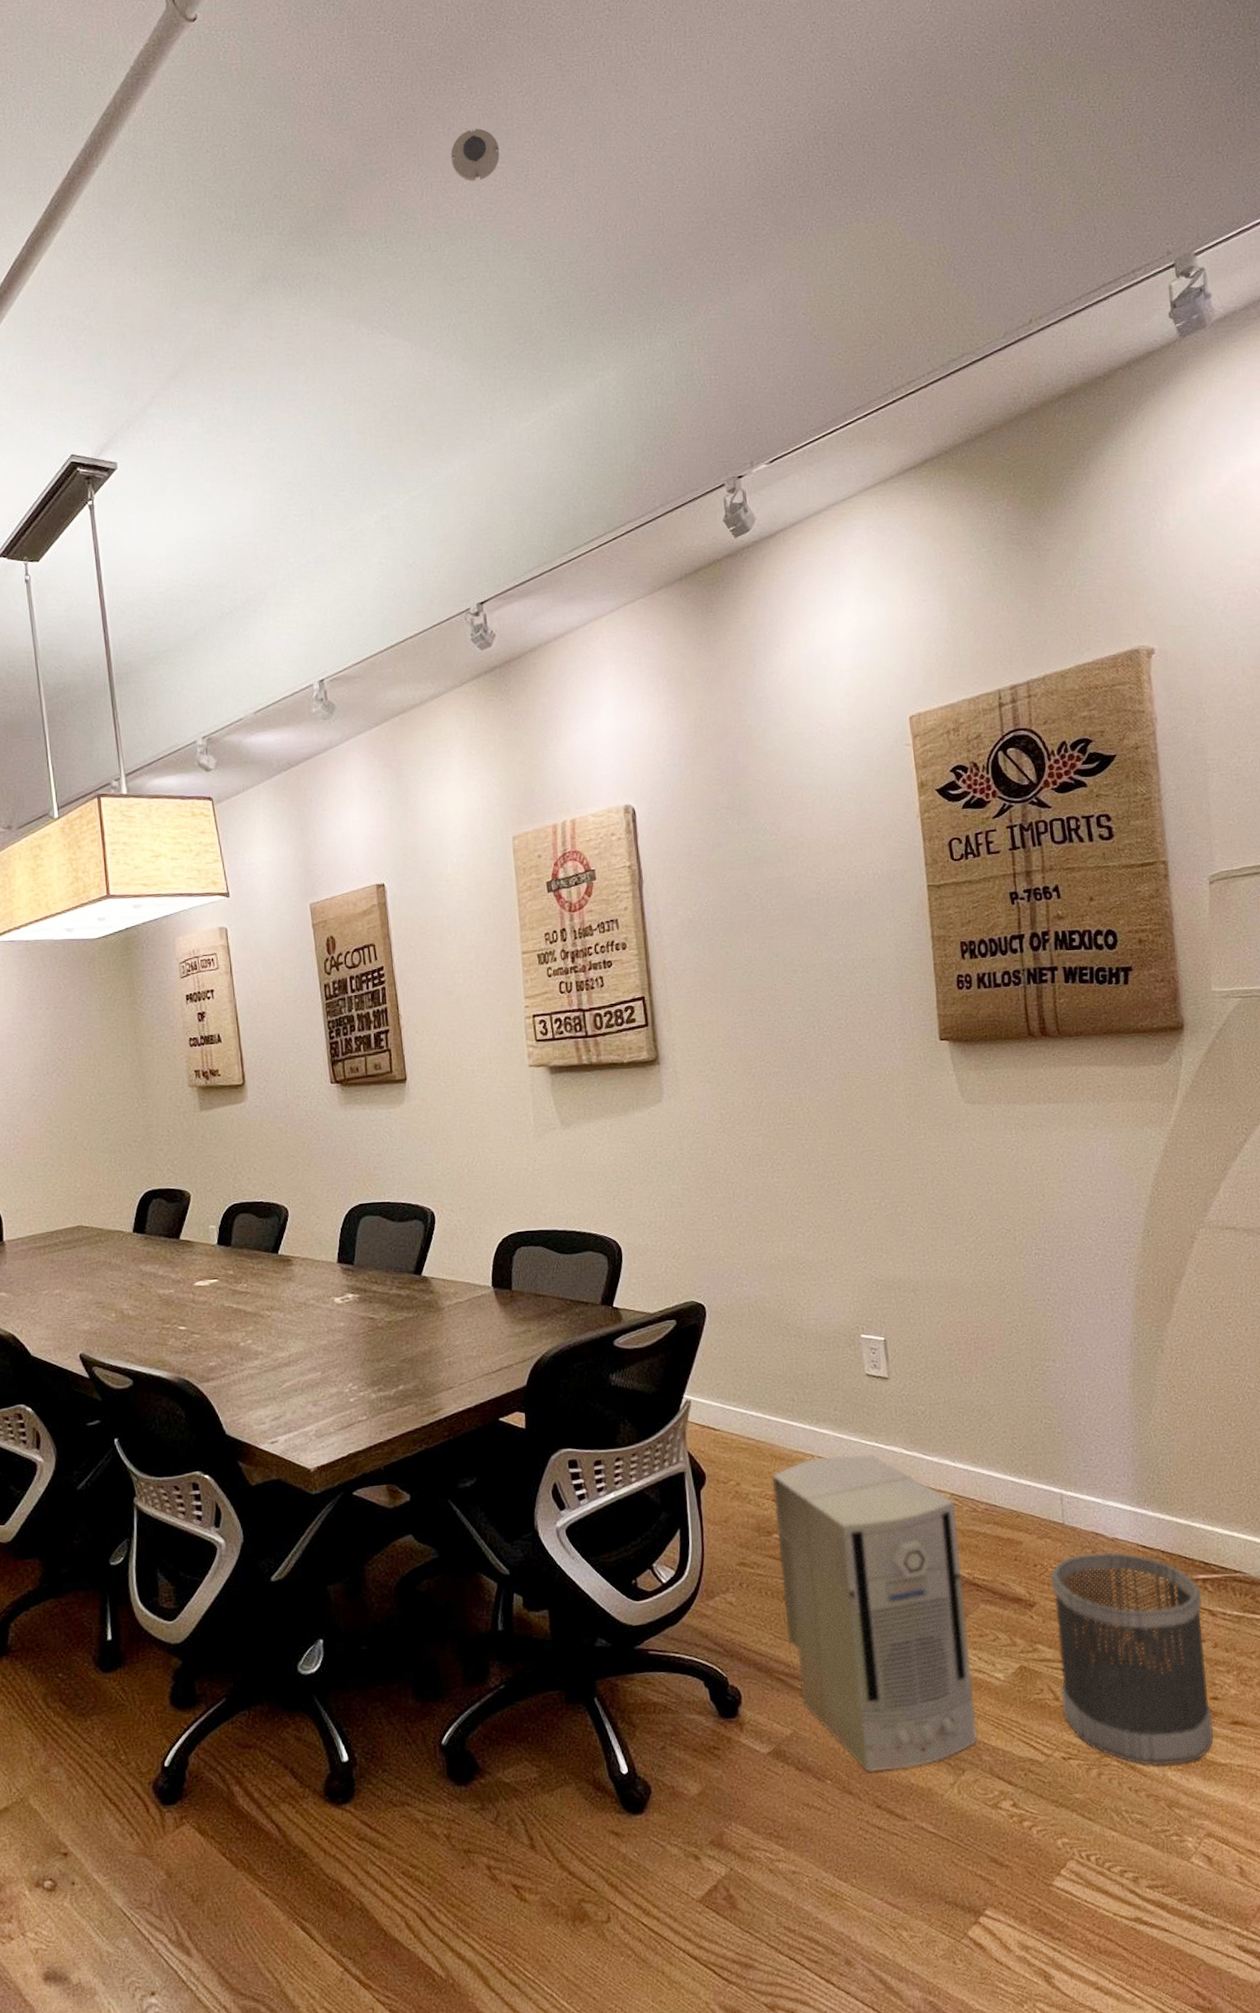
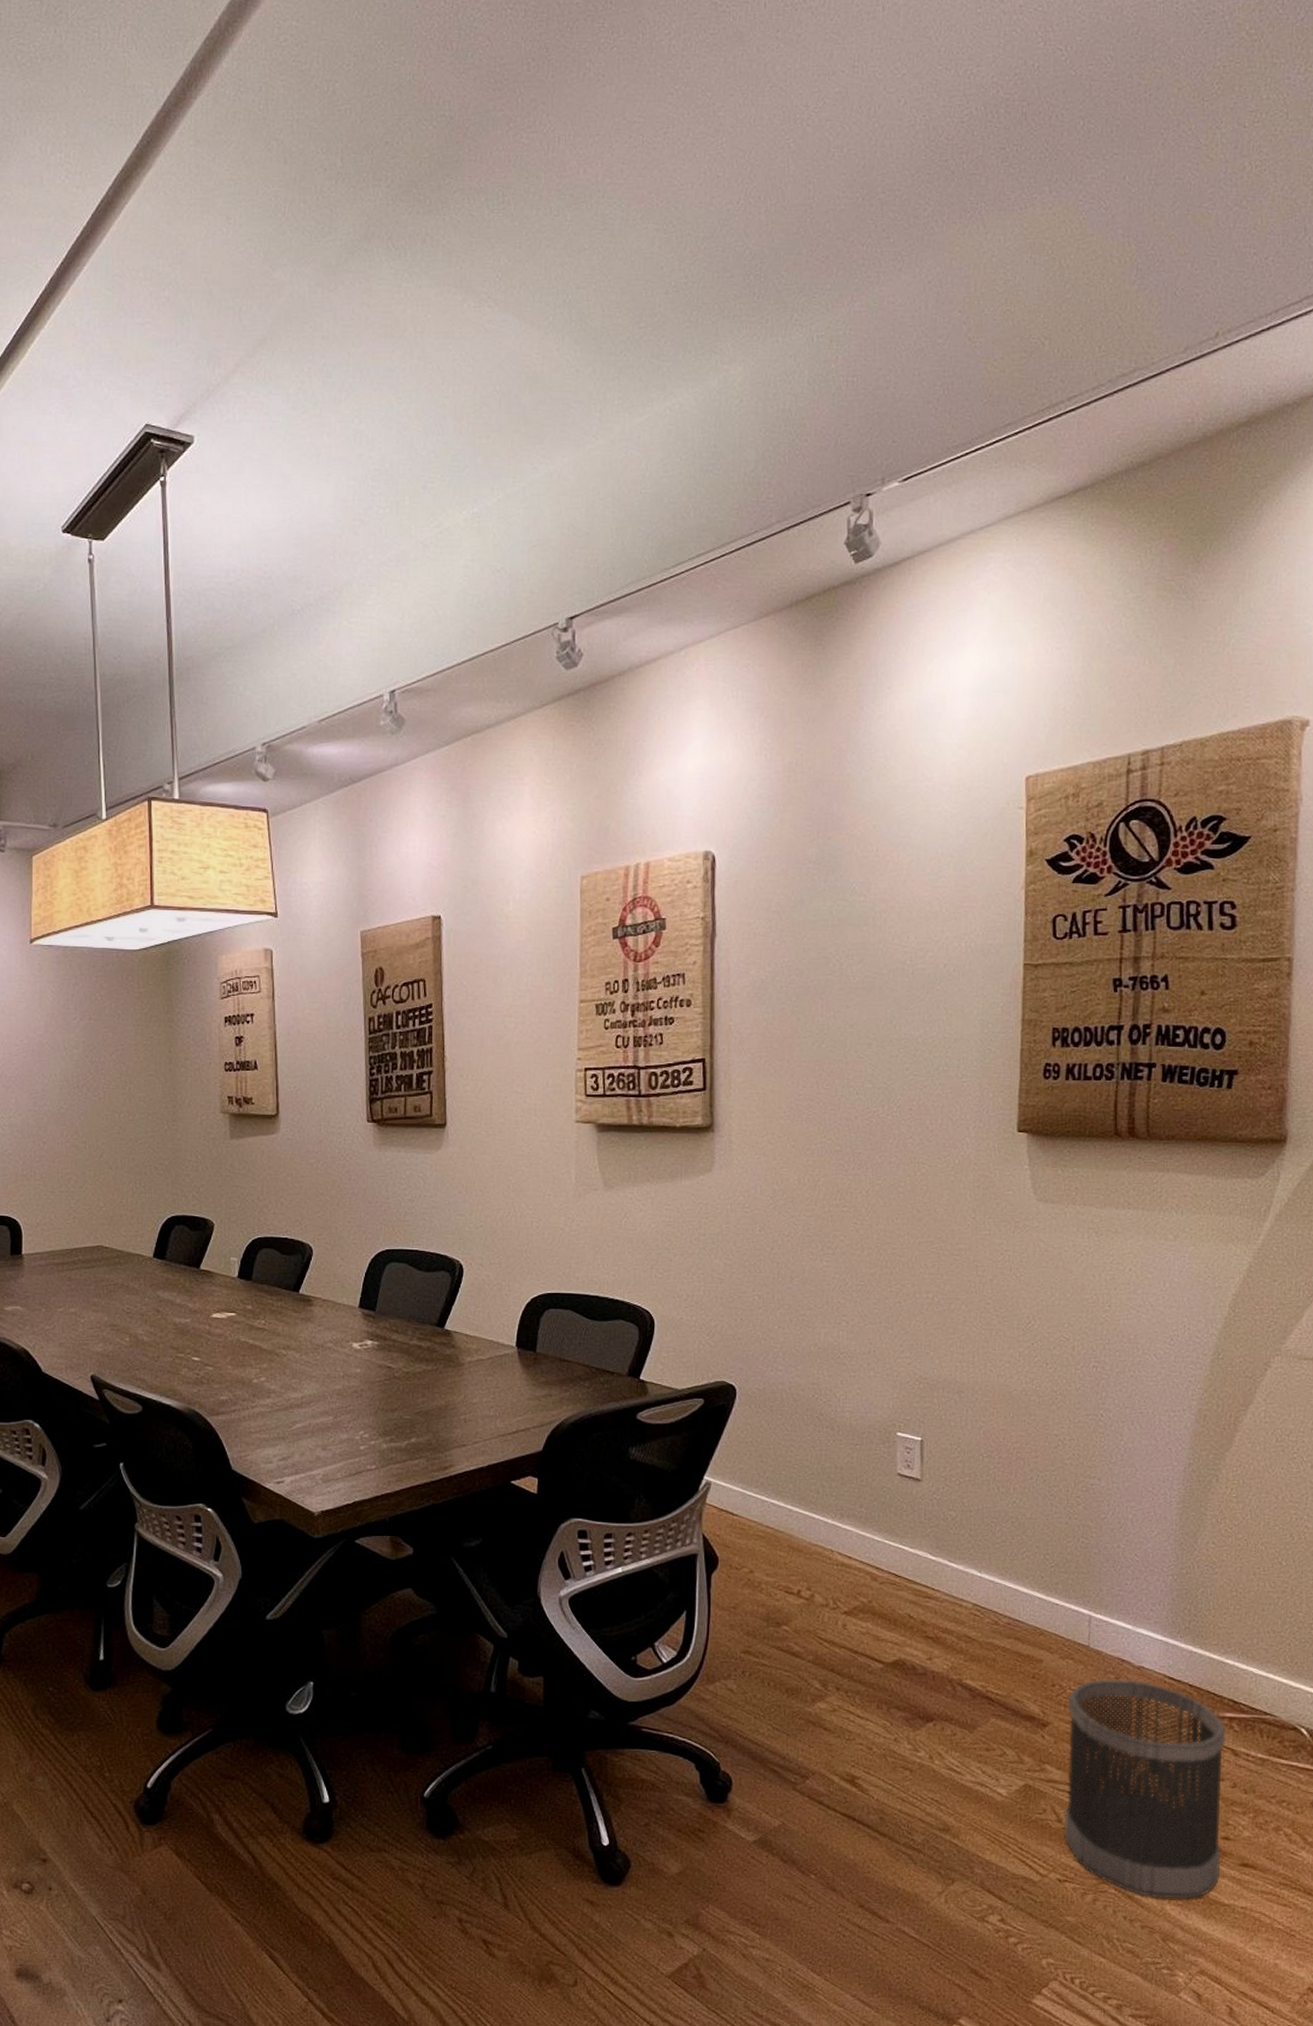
smoke detector: present [451,128,500,181] -> none [584,75,638,137]
air purifier: present [772,1454,978,1772] -> none [786,1553,976,1872]

